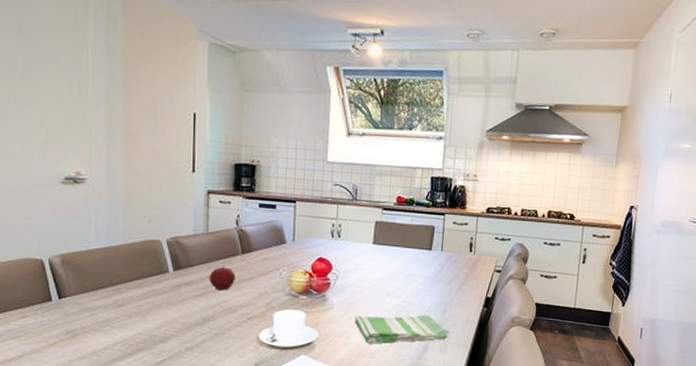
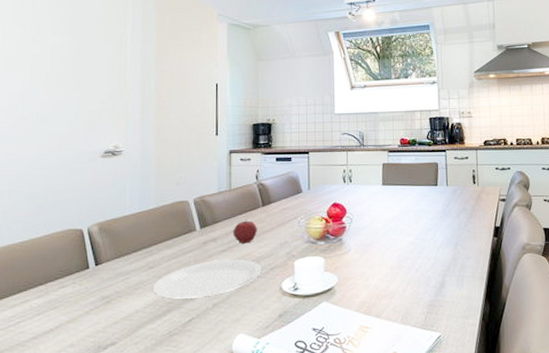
plate: none [122,304,239,340] -> present [153,259,262,299]
dish towel: present [354,314,450,344] -> none [371,249,464,285]

